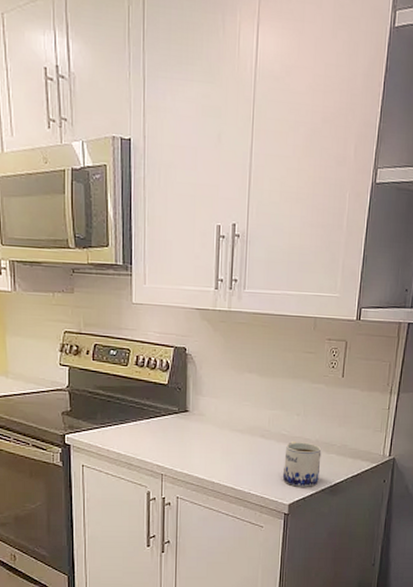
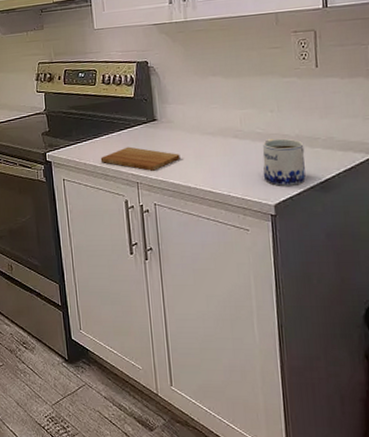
cutting board: none [125,436,208,464] -> present [100,146,180,171]

